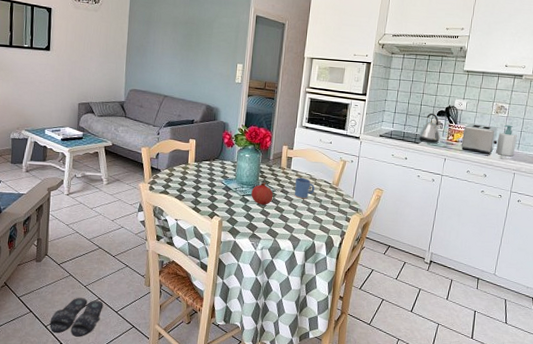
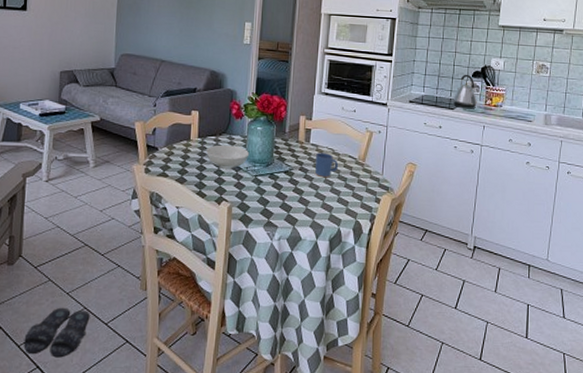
bowl: none [201,168,239,189] -> present [206,144,250,169]
fruit: present [251,182,274,205] -> none [265,160,291,186]
toaster: present [461,123,498,155] -> none [501,85,541,121]
soap bottle: present [496,124,517,157] -> none [539,85,562,122]

